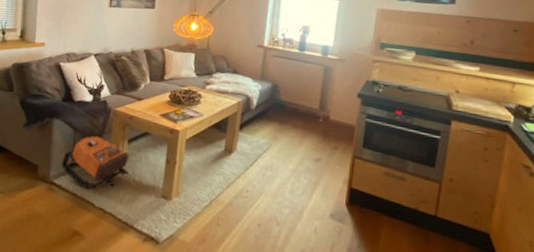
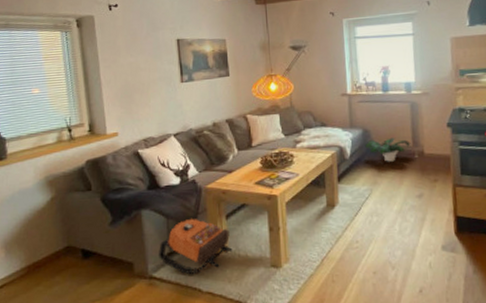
potted plant: none [272,94,318,121] -> present [365,137,411,162]

